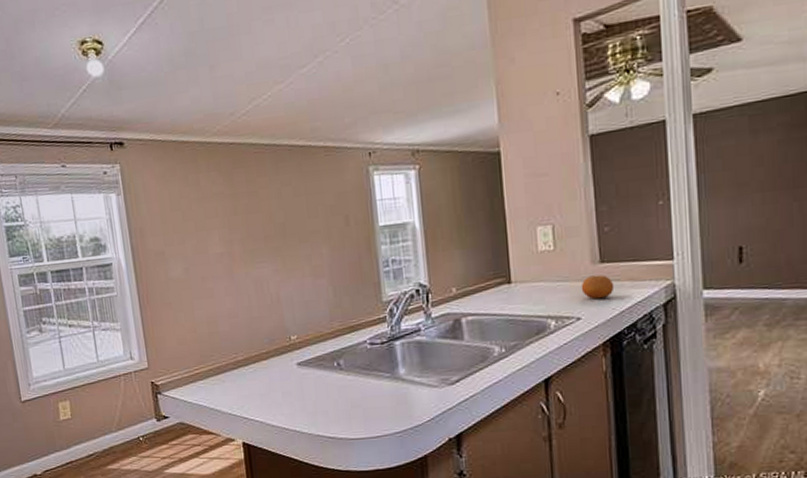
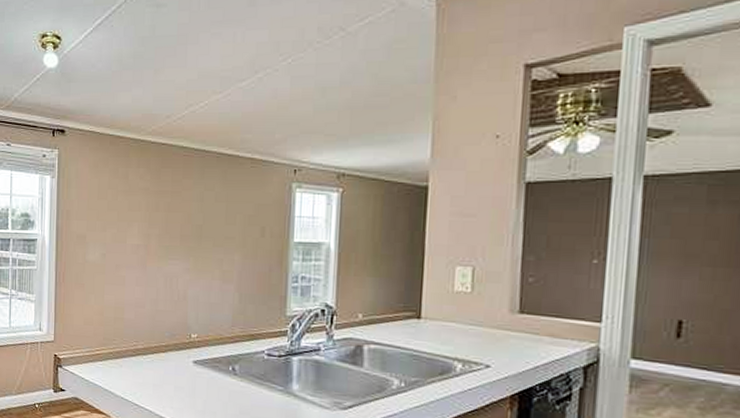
fruit: present [581,274,615,300] -> none [494,324,532,350]

